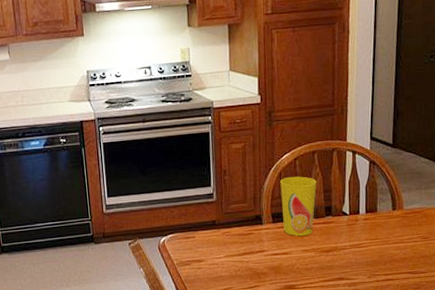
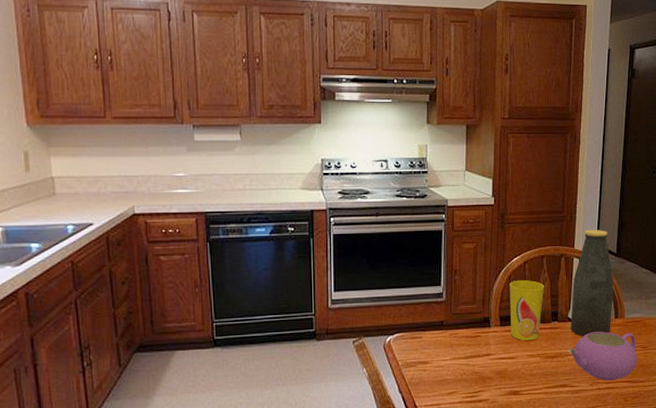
teapot: none [344,224,418,273] -> present [568,331,637,381]
bottle: none [345,120,390,230] -> present [570,229,613,337]

